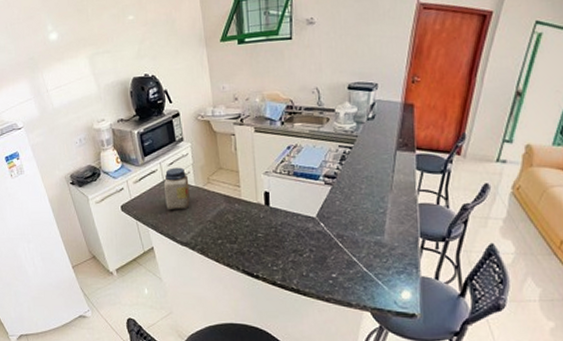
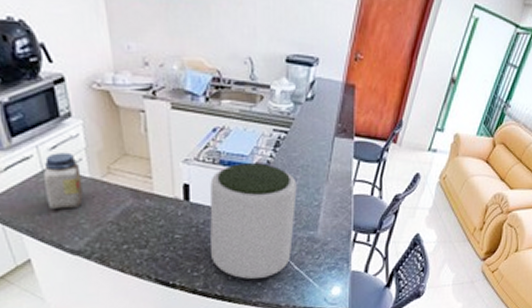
plant pot: none [286,174,363,276] -> present [210,163,297,279]

